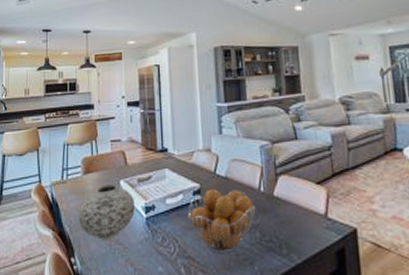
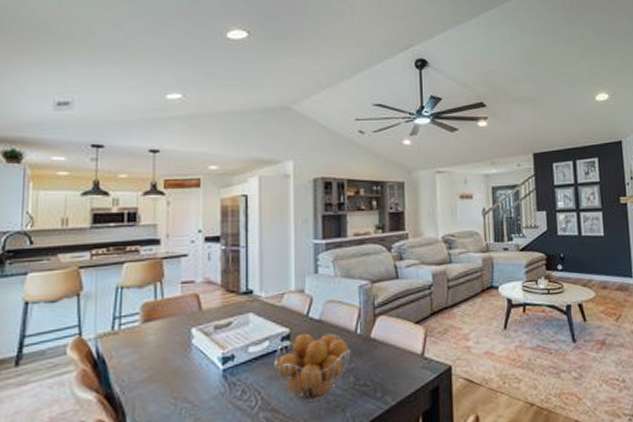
vase: present [79,184,135,240] -> none [134,333,209,399]

